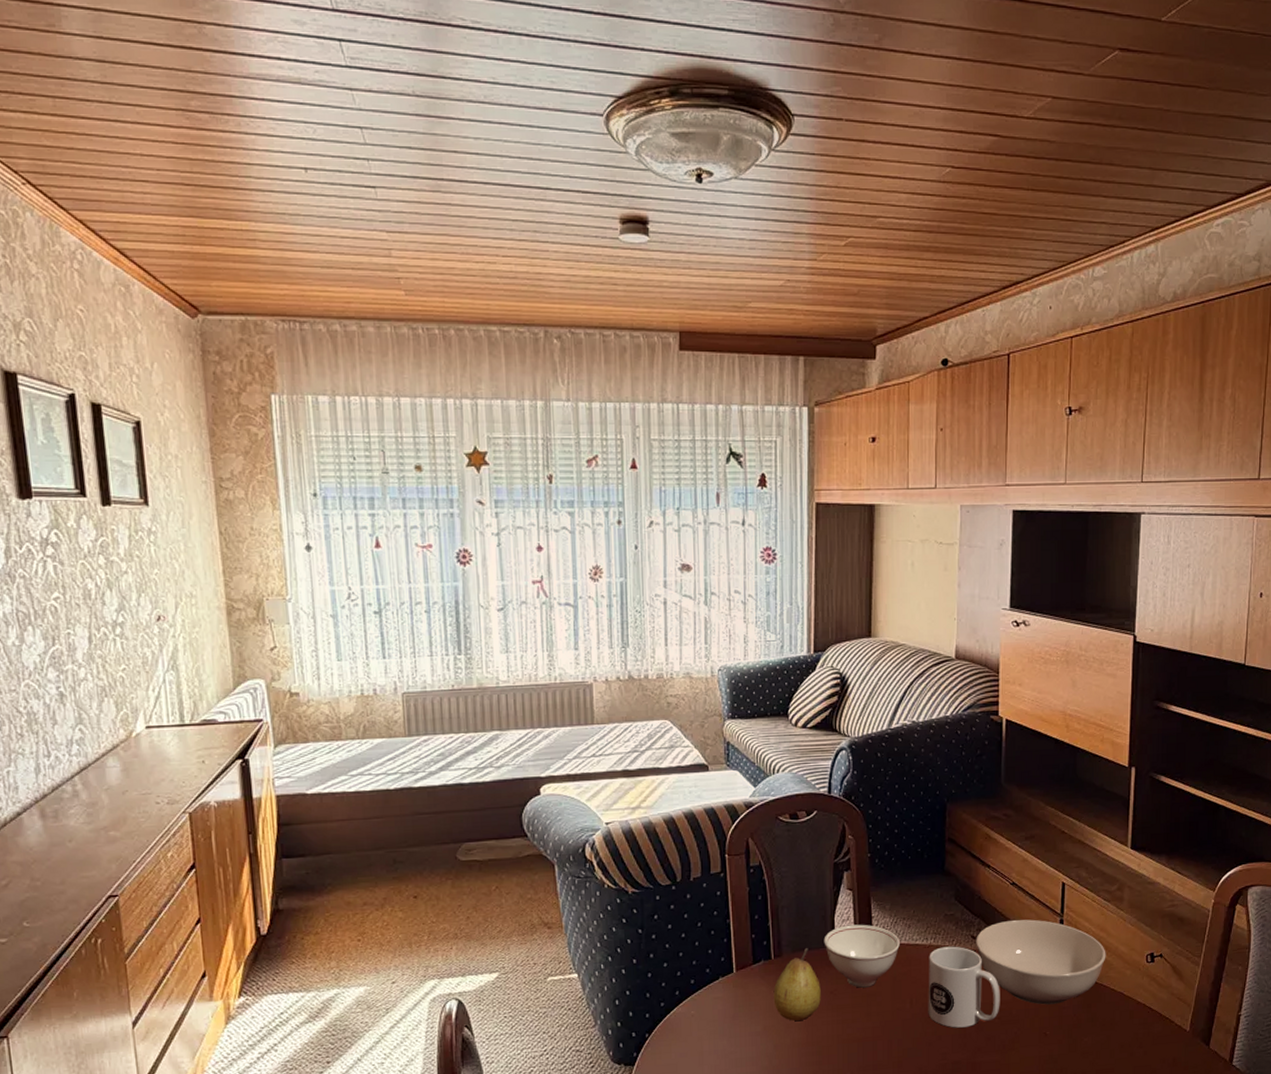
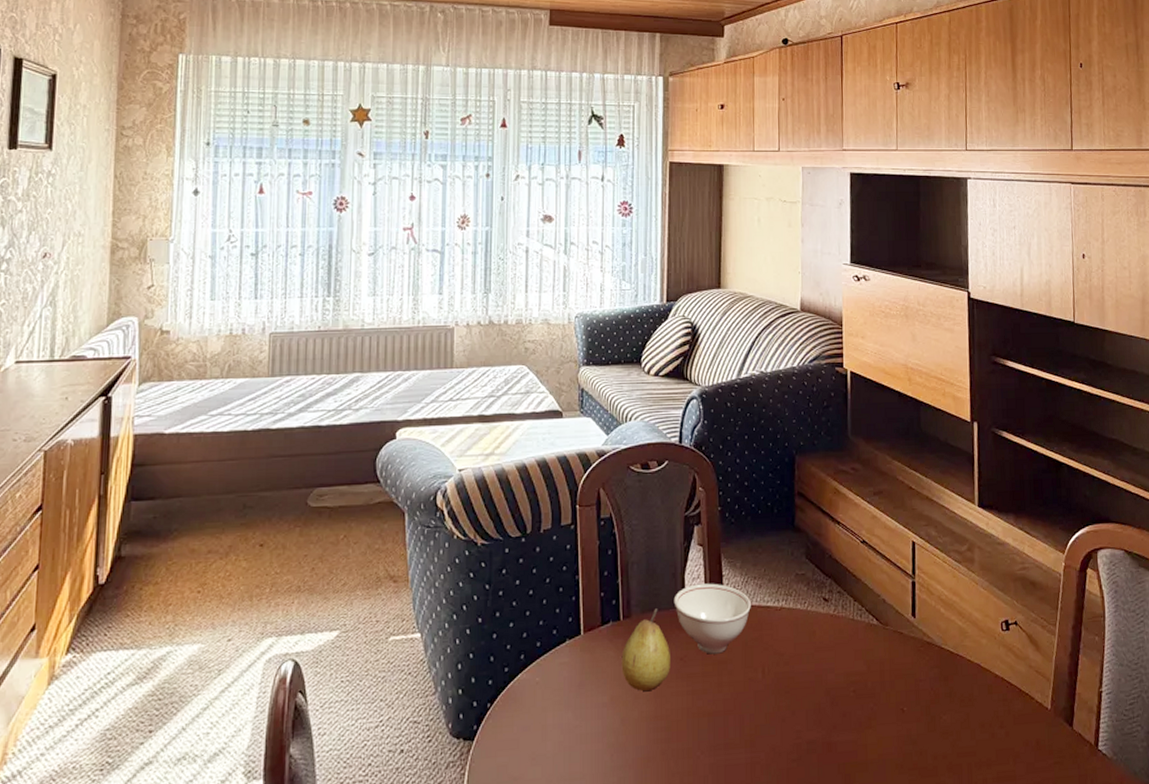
mug: present [928,946,1000,1028] -> none [780,609,855,702]
bowl: present [976,919,1106,1005] -> none [828,580,961,677]

